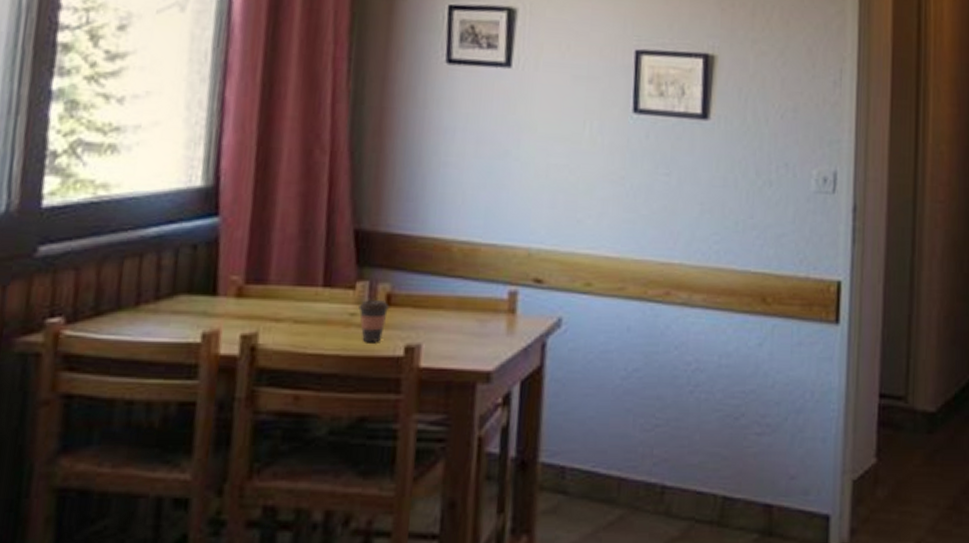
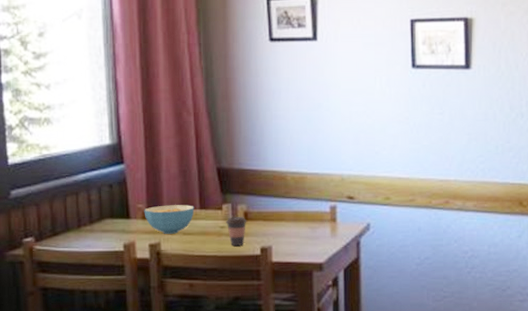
cereal bowl: none [239,278,315,321] -> present [144,205,194,234]

